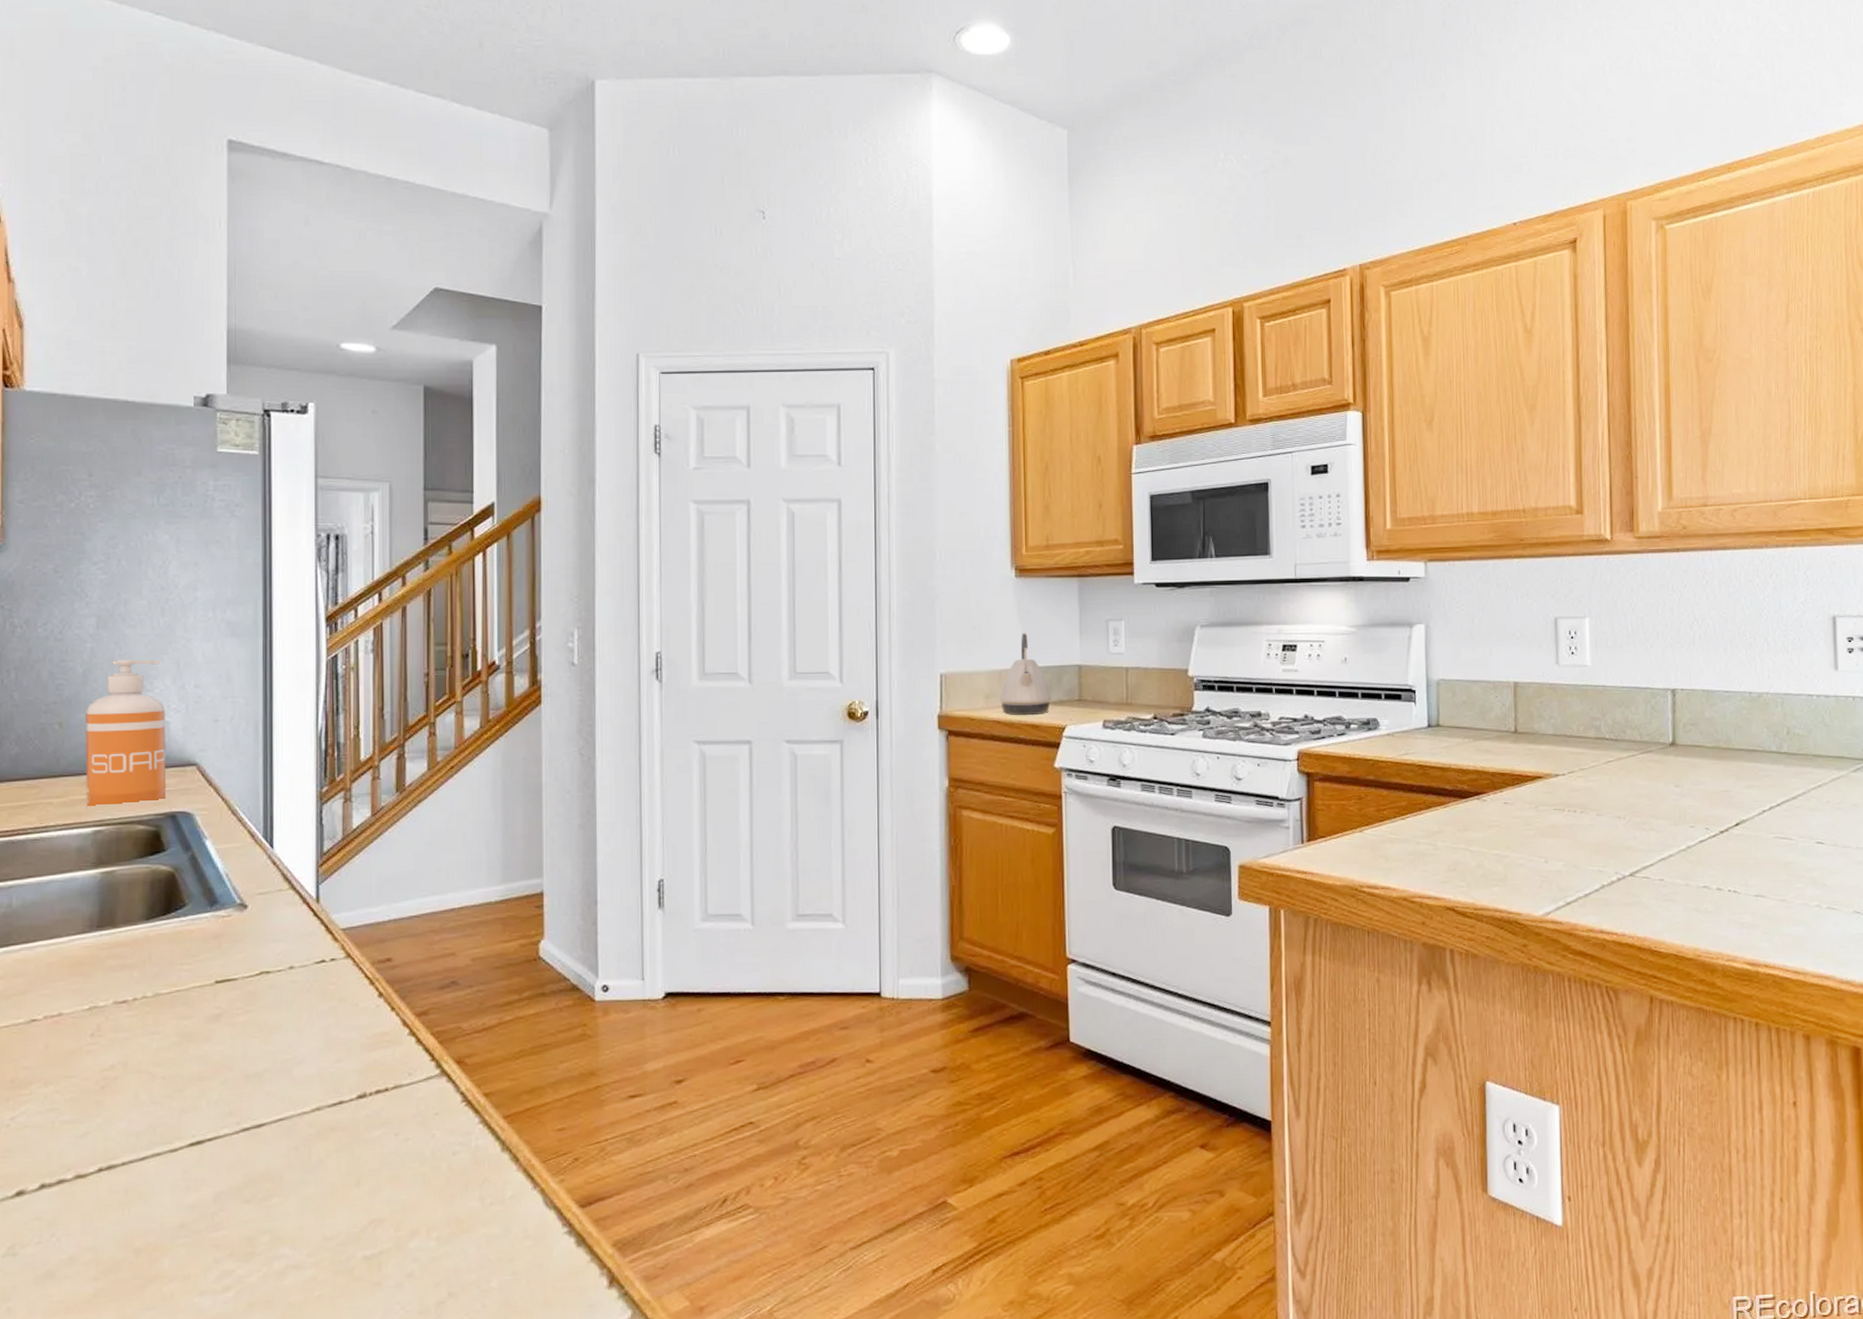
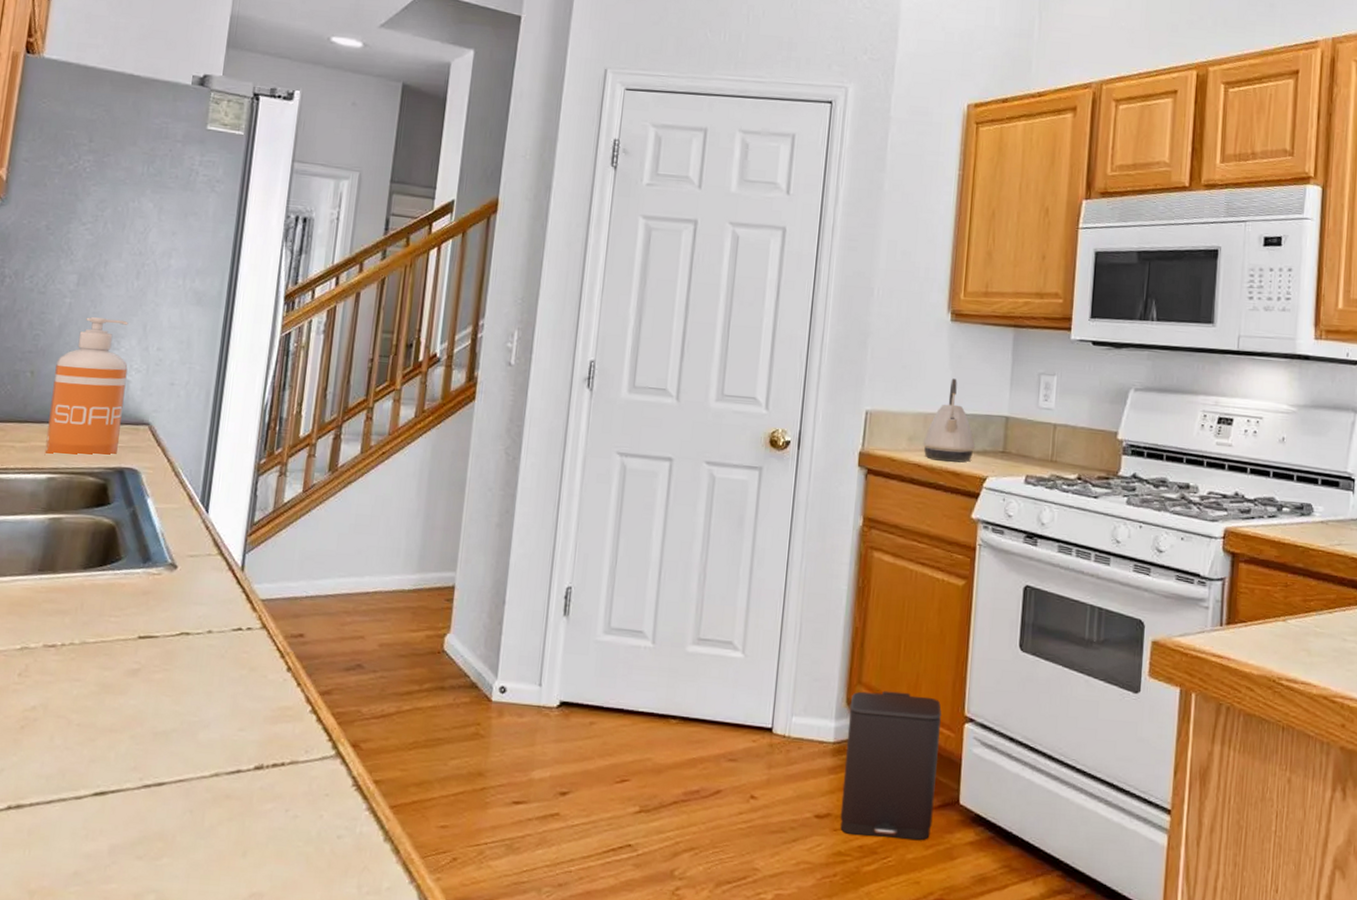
pedal bin: none [954,942,1046,1084] -> present [840,691,942,840]

